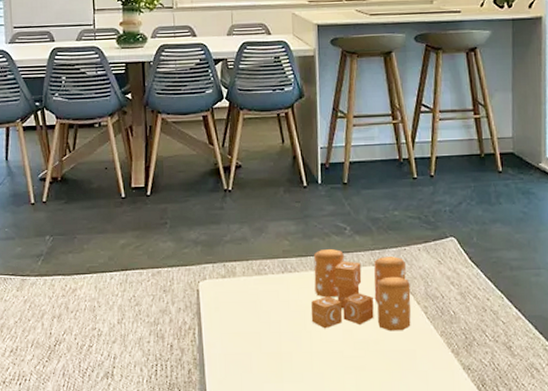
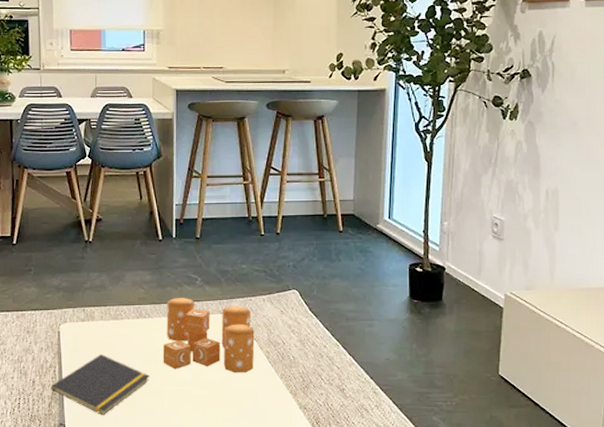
notepad: none [189,313,298,381] -> present [50,353,150,415]

